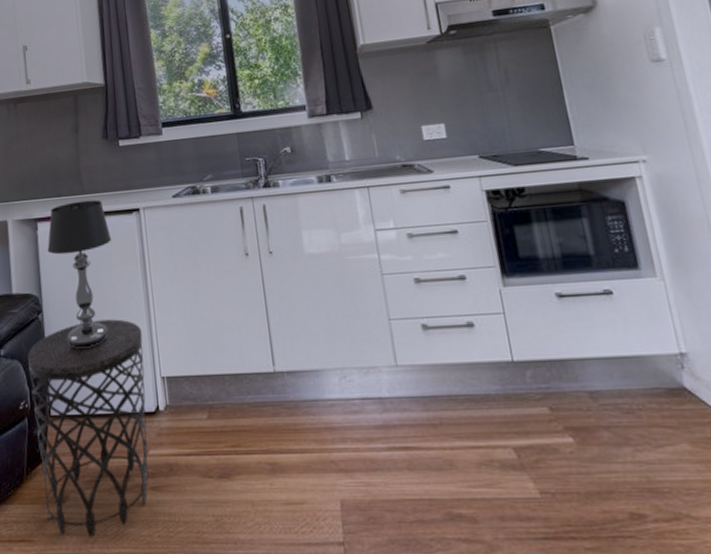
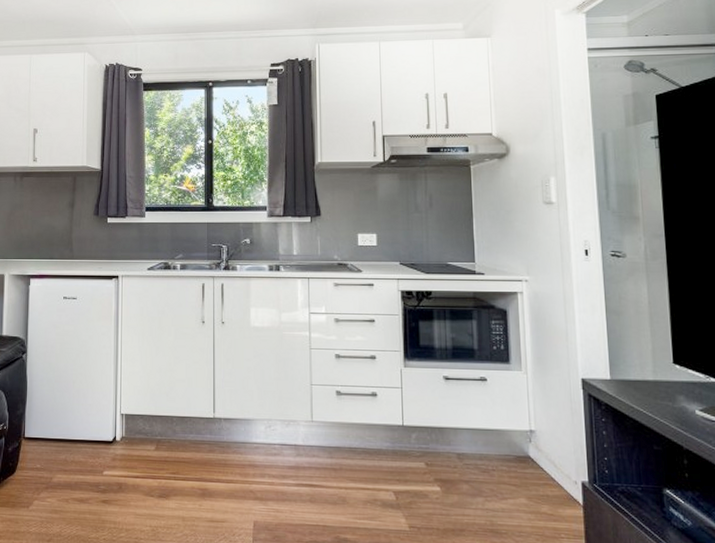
side table: present [28,319,149,537] -> none [10,363,109,536]
table lamp: present [47,199,111,348] -> none [36,264,92,385]

